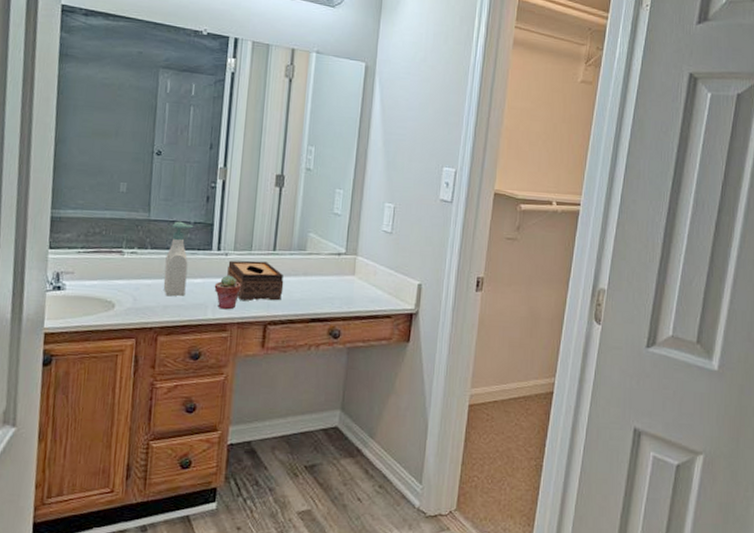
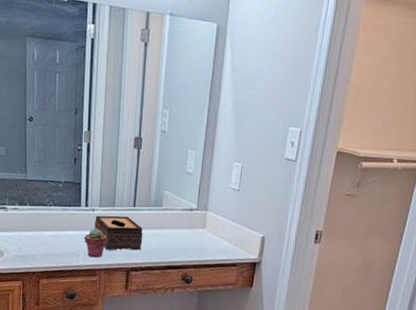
soap bottle: present [163,221,193,296] -> none [41,181,64,246]

